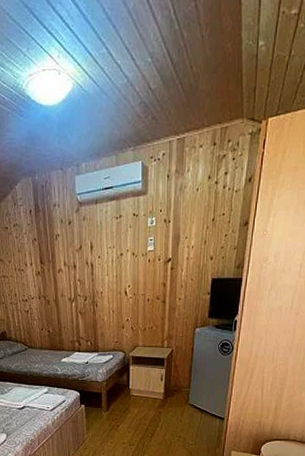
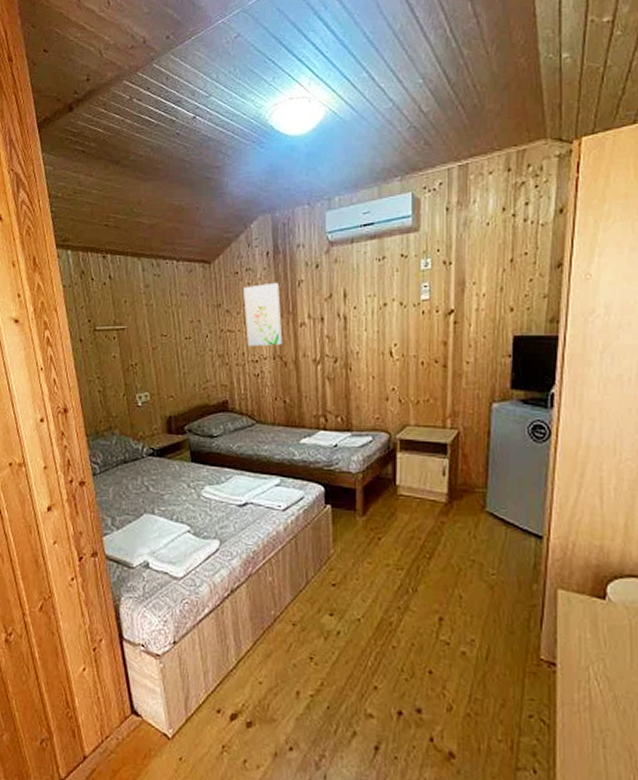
wall art: none [13,236,46,289] -> present [243,282,283,347]

